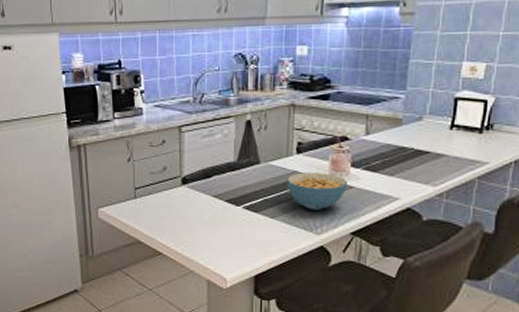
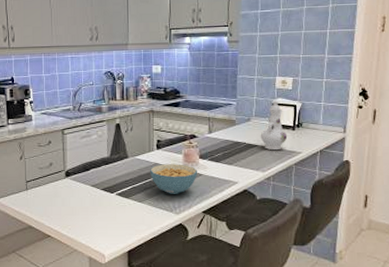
ewer: none [434,93,472,159] -> present [260,100,288,151]

